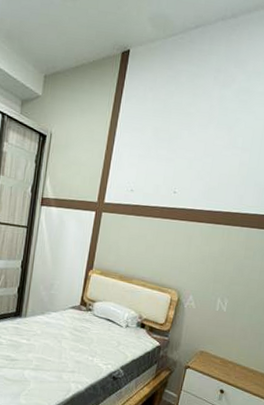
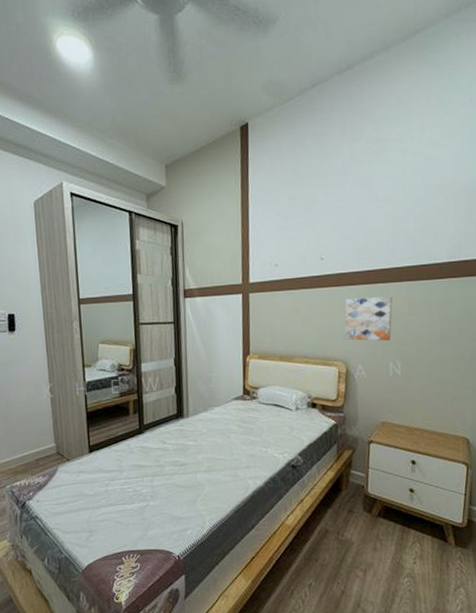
wall art: none [182,234,232,279] -> present [344,296,393,341]

